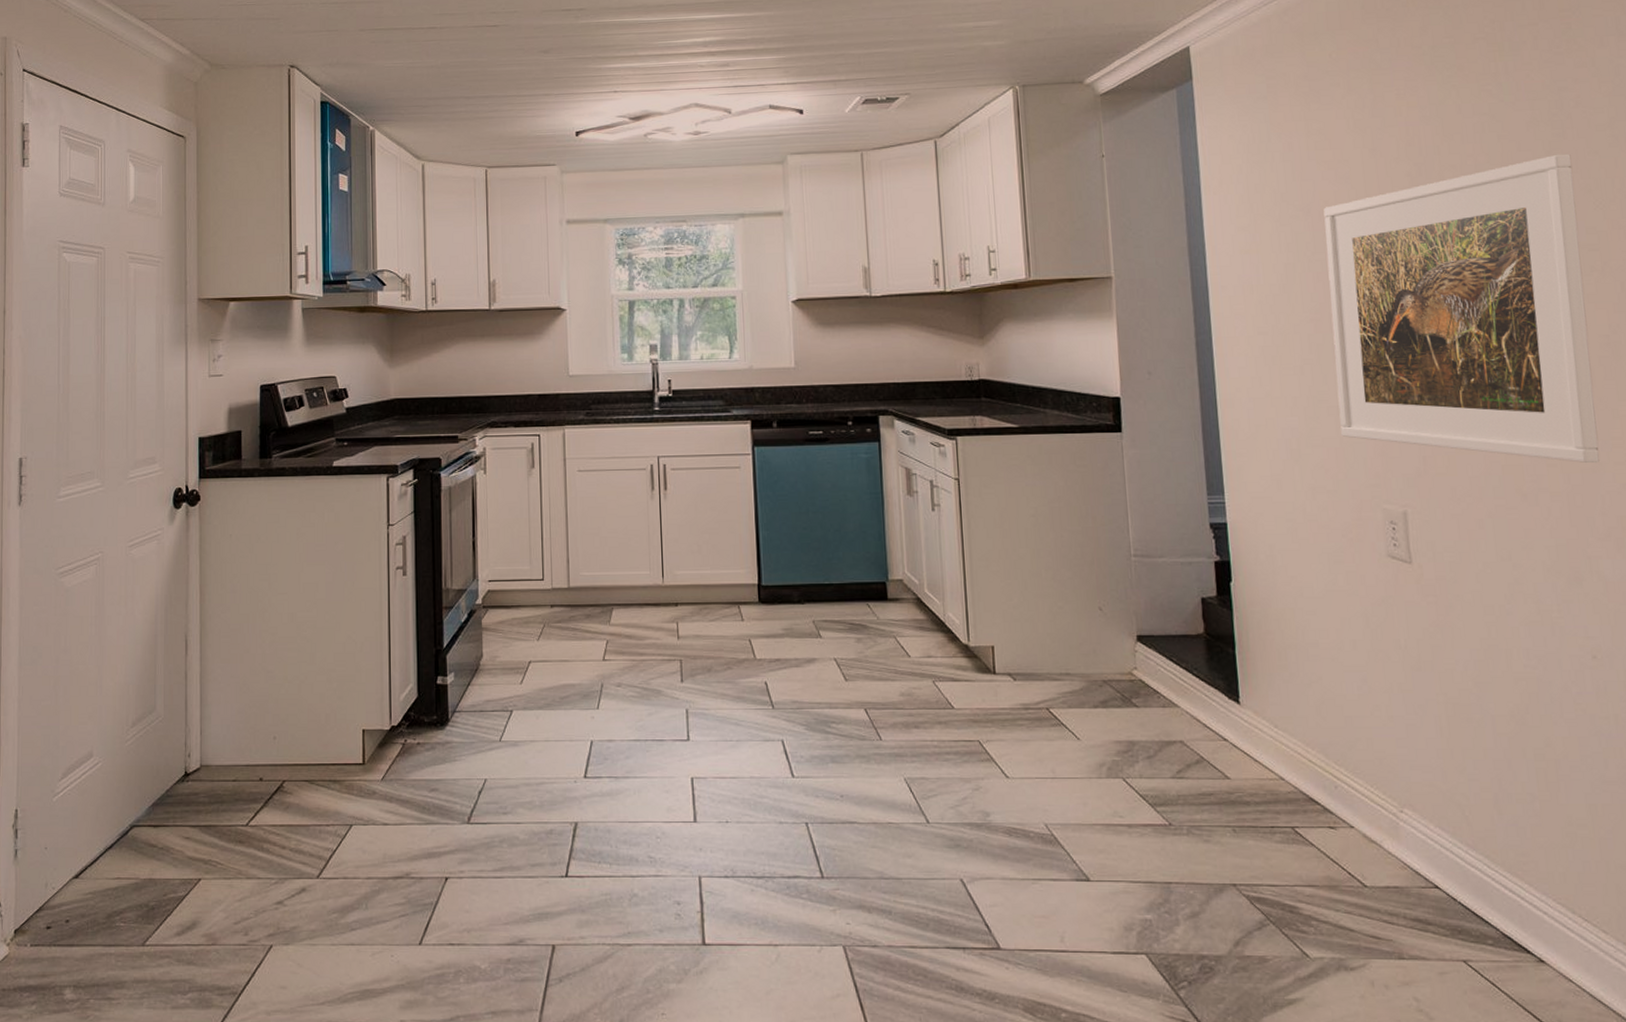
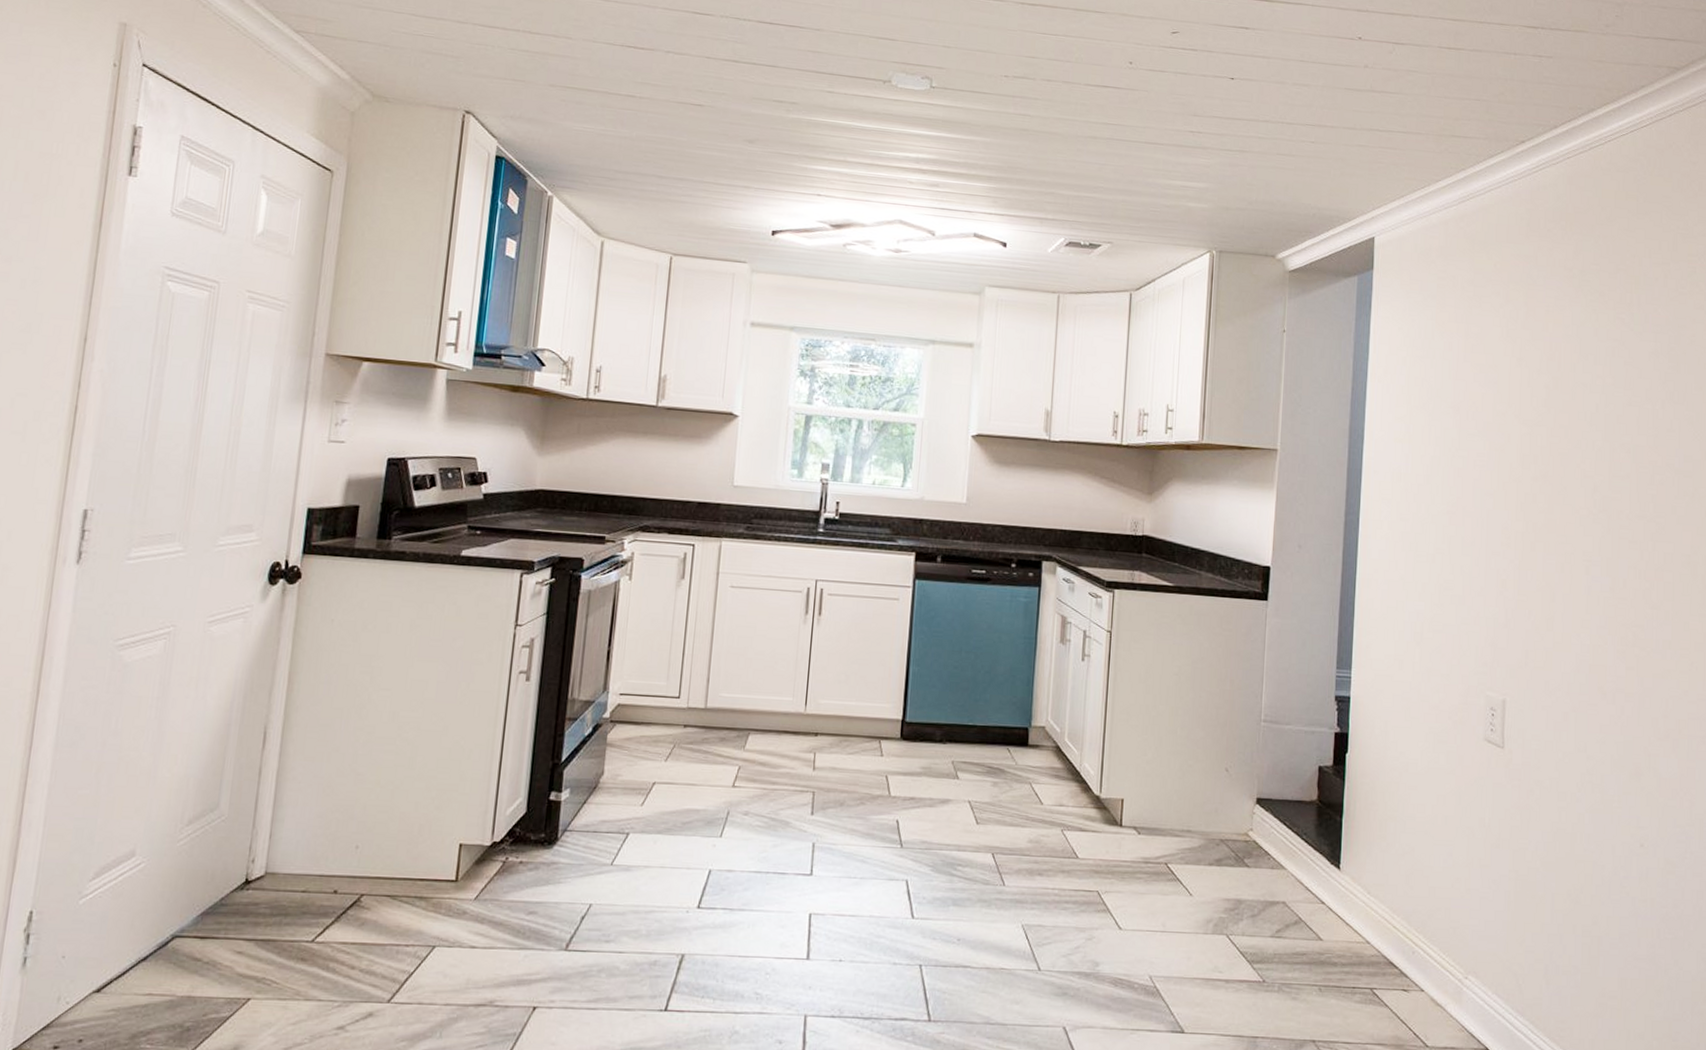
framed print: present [1323,153,1600,463] -> none [1460,385,1681,669]

